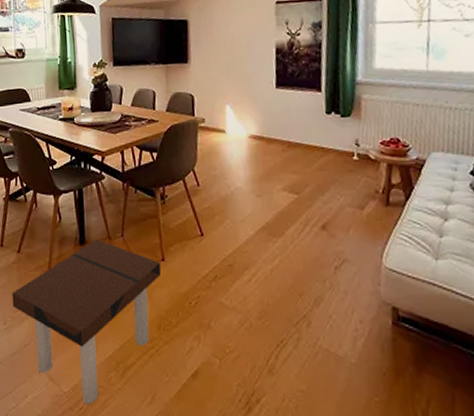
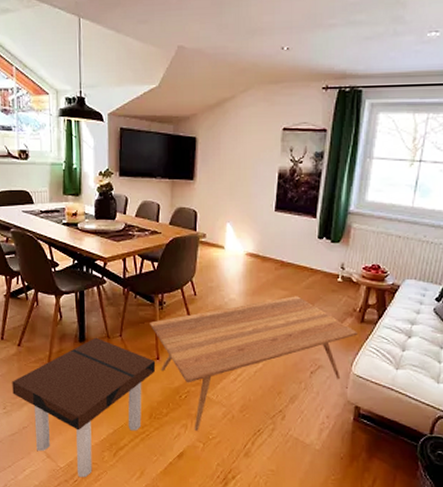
coffee table: none [152,179,385,343] -> present [150,296,359,431]

